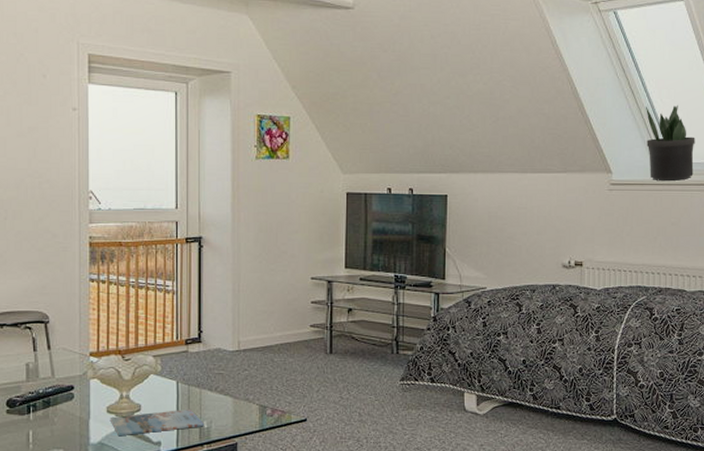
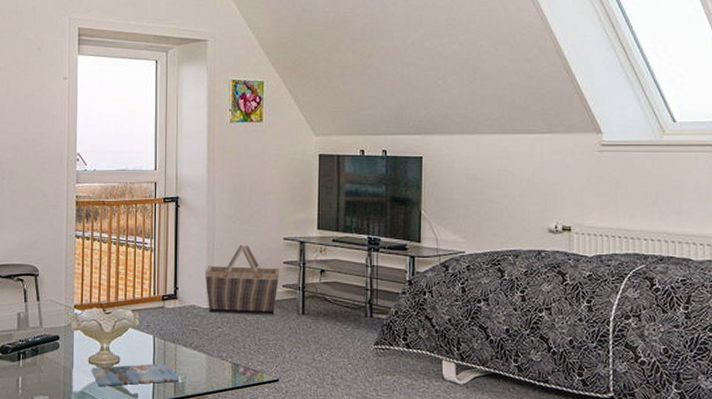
basket: none [230,285,308,355] -> present [205,244,280,315]
planter: present [645,104,695,182] -> none [638,60,699,142]

